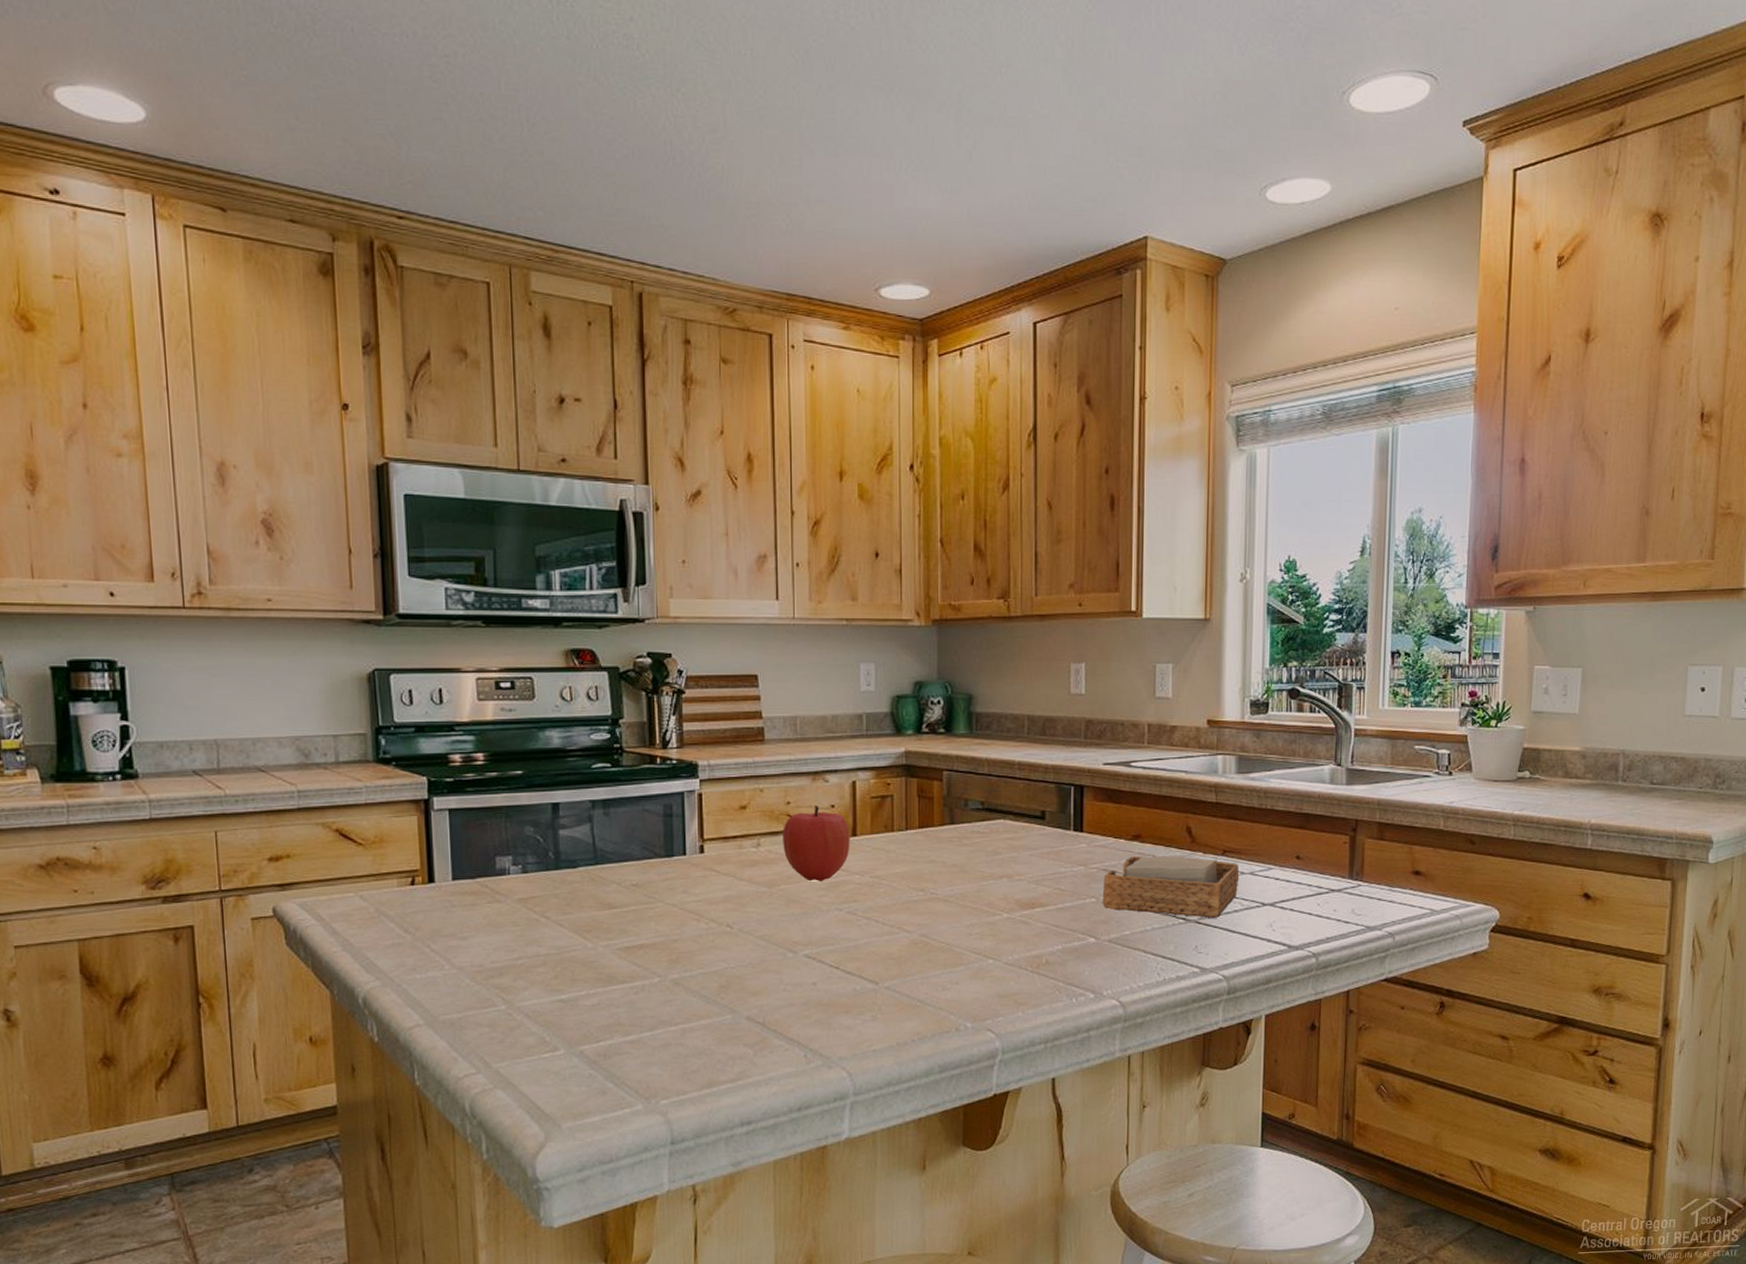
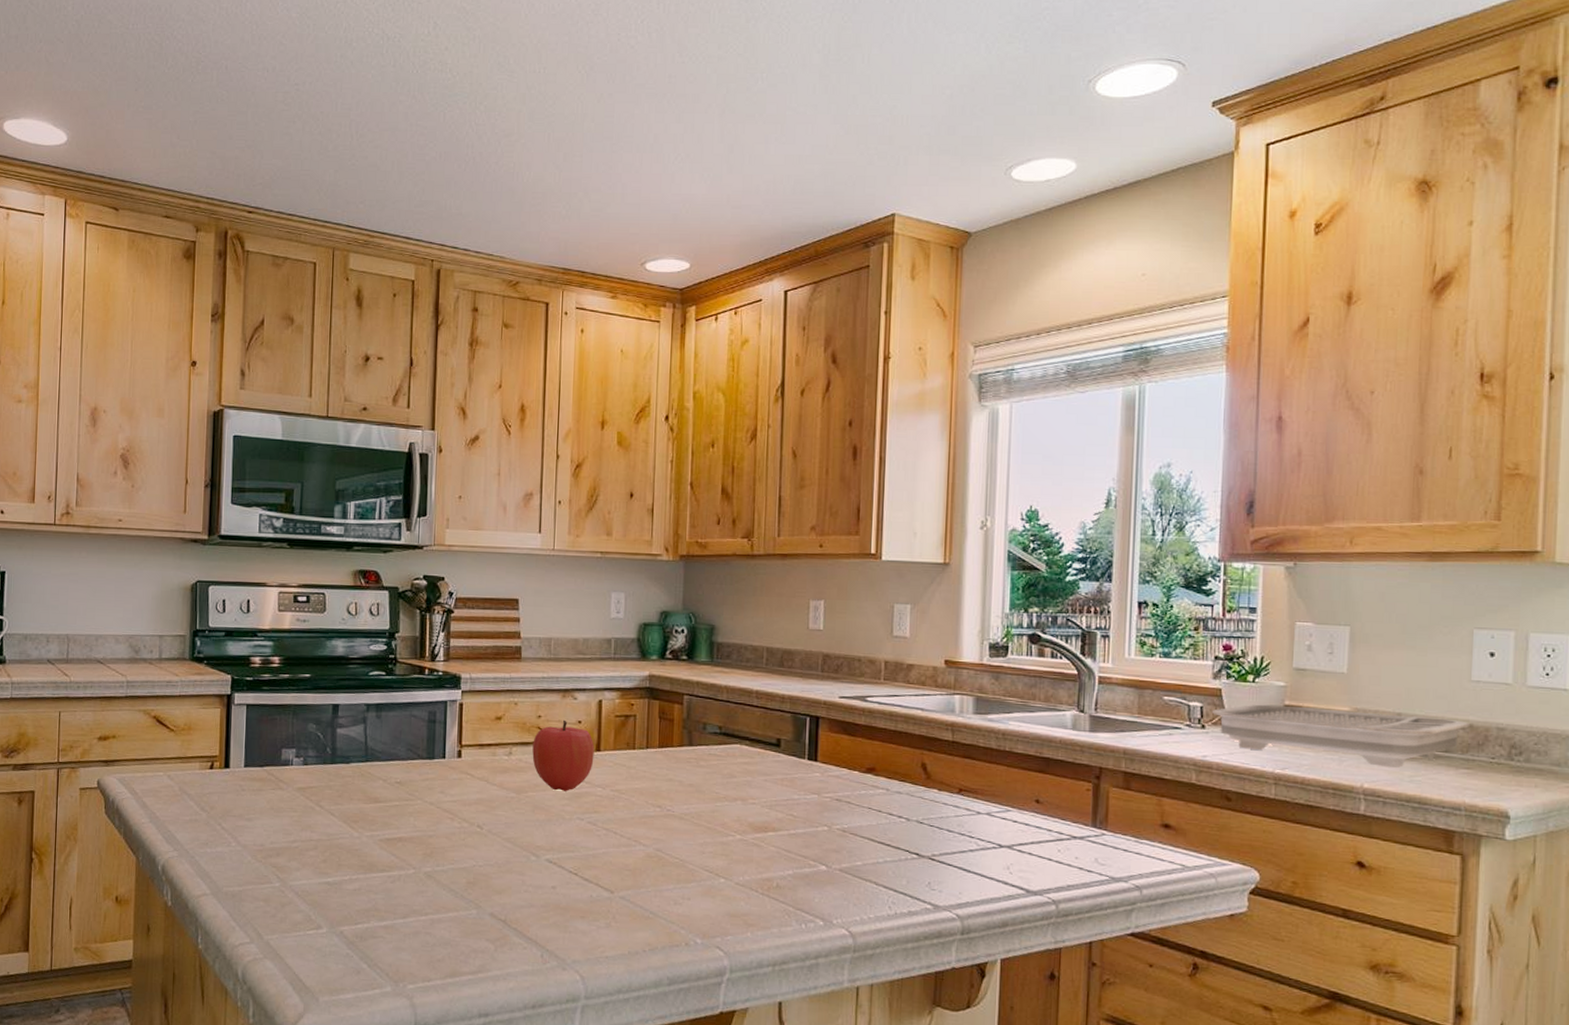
napkin holder: present [1102,856,1240,918] -> none [834,788,976,856]
dish rack: none [1458,748,1683,802] -> present [1211,704,1471,768]

